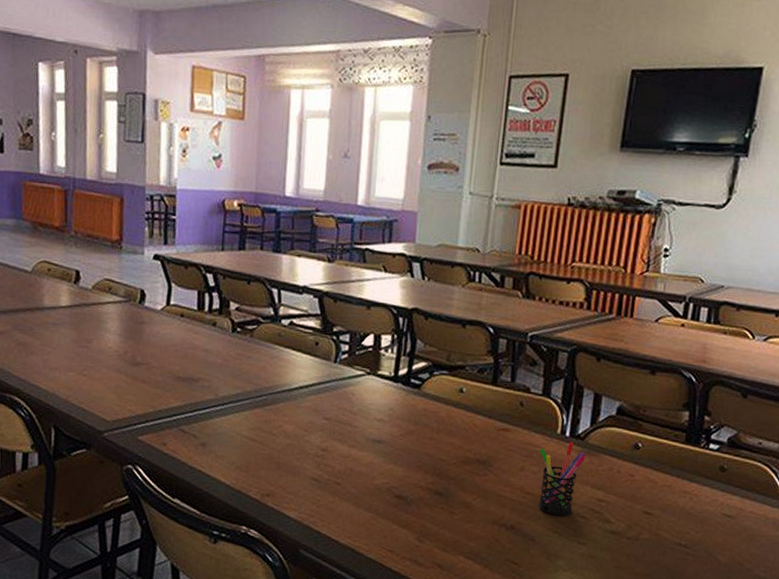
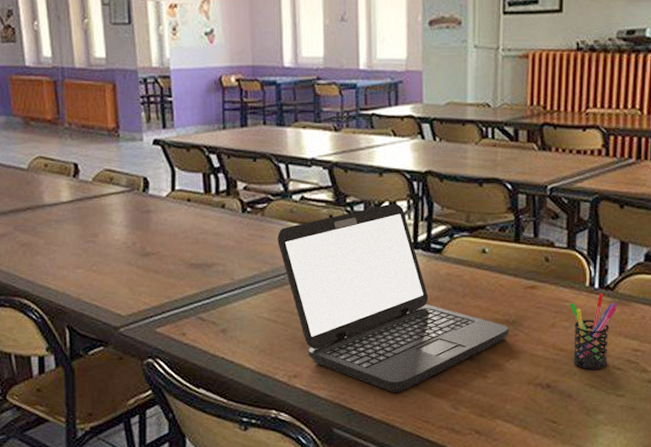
laptop: none [263,336,480,521] -> present [277,203,510,393]

